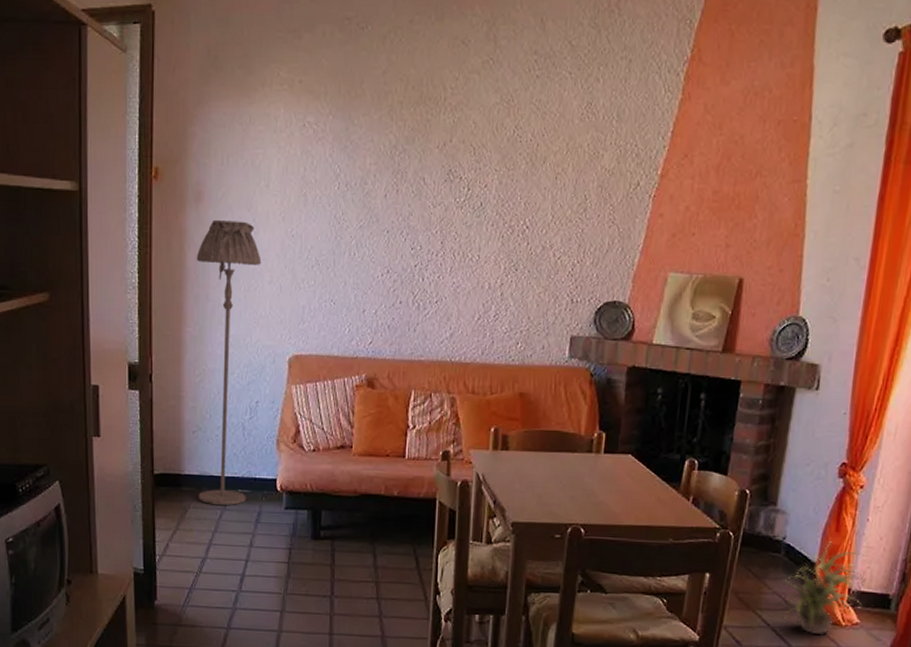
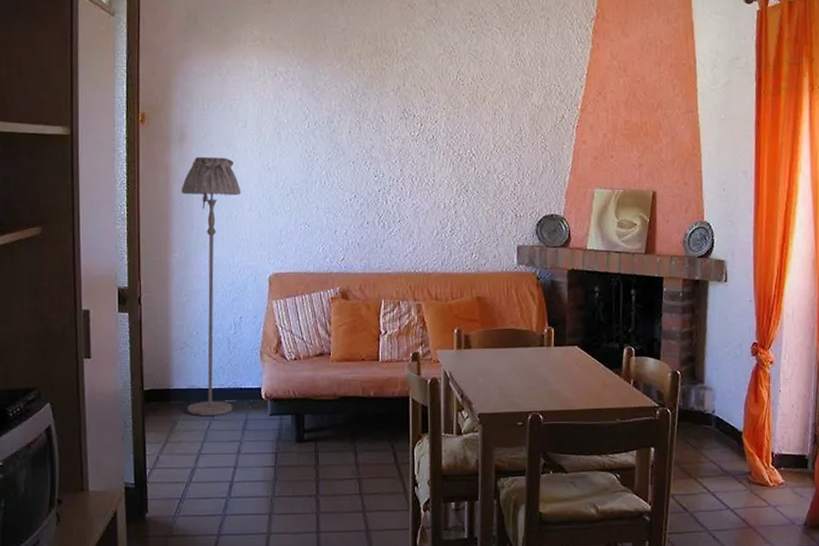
potted plant: present [781,541,869,636] -> none [715,412,788,497]

